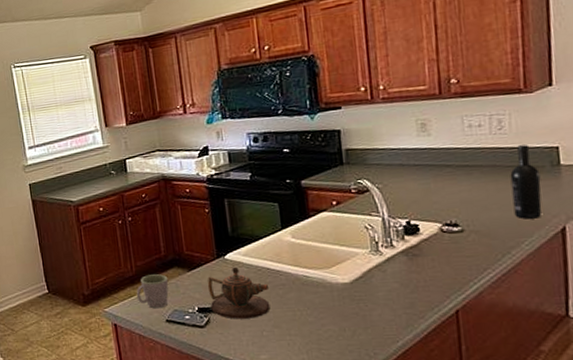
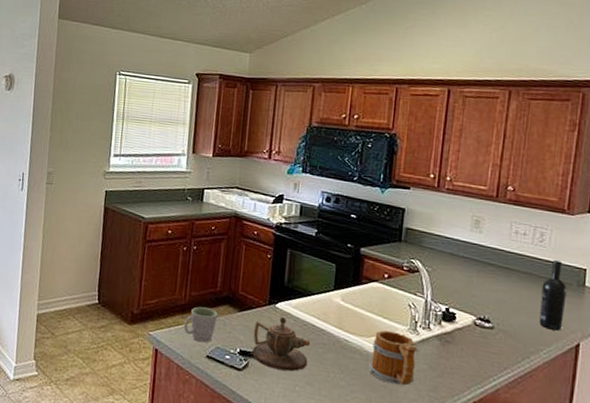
mug: none [334,257,386,310] -> present [369,330,418,386]

